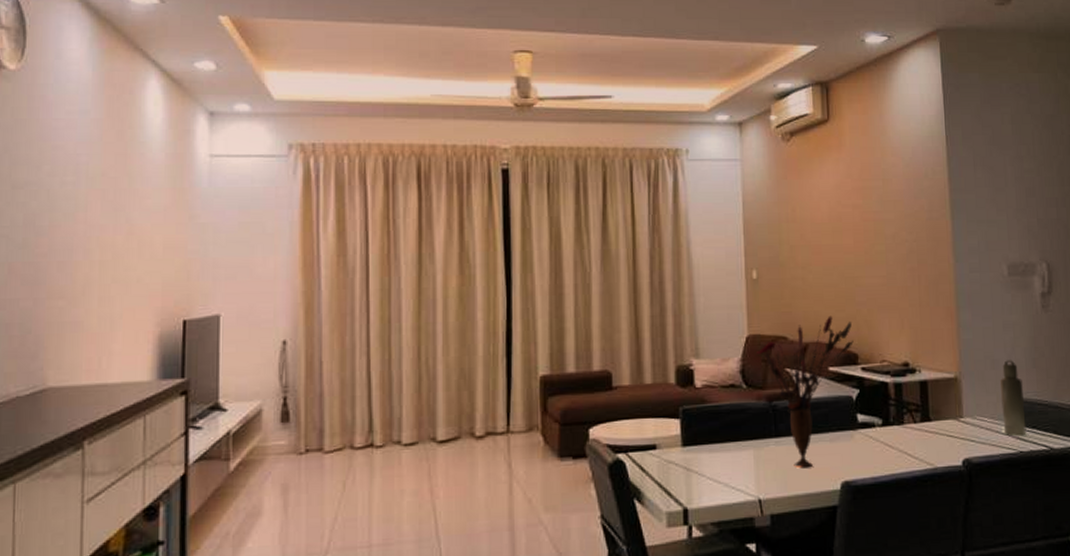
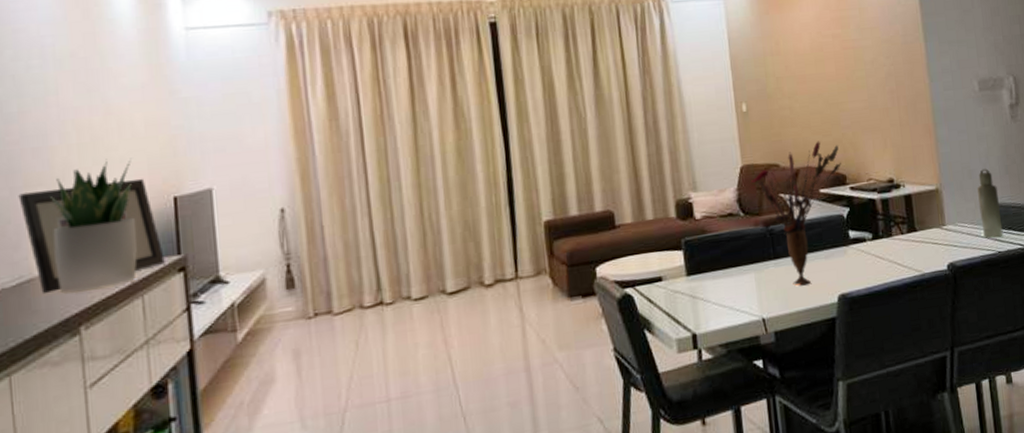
picture frame: none [40,299,169,406] -> present [18,178,165,295]
planter: none [67,277,148,407] -> present [49,158,137,294]

